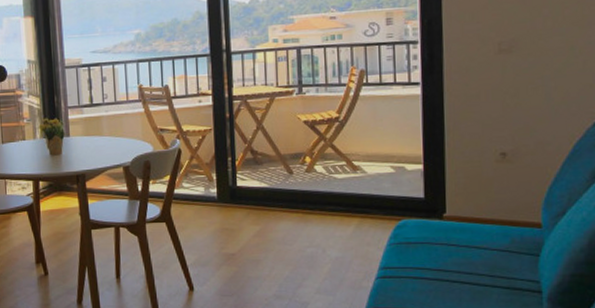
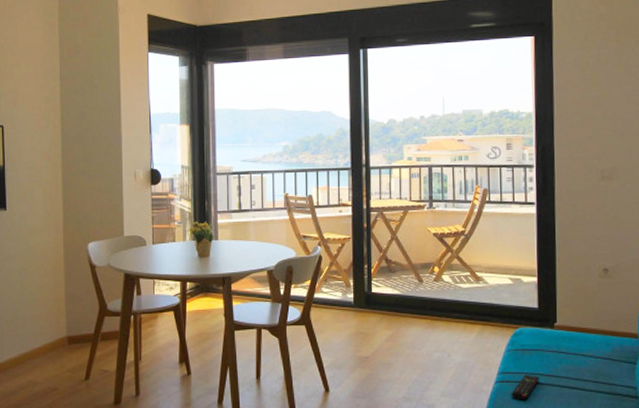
remote control: none [394,269,428,297] -> present [511,374,540,401]

